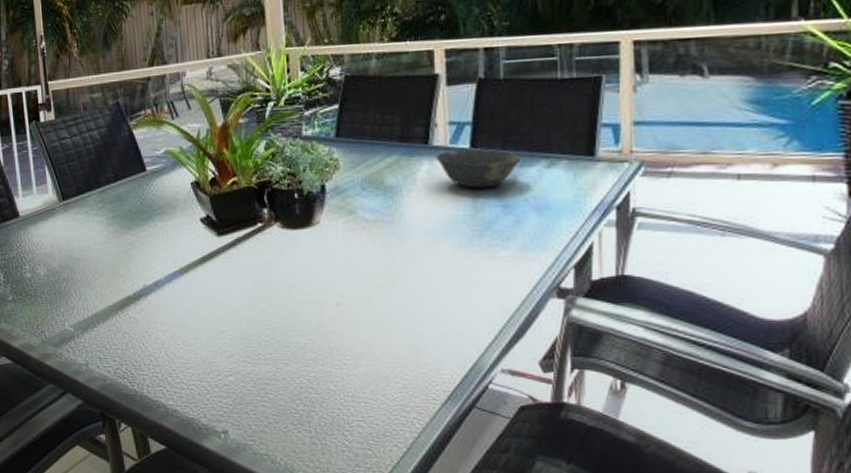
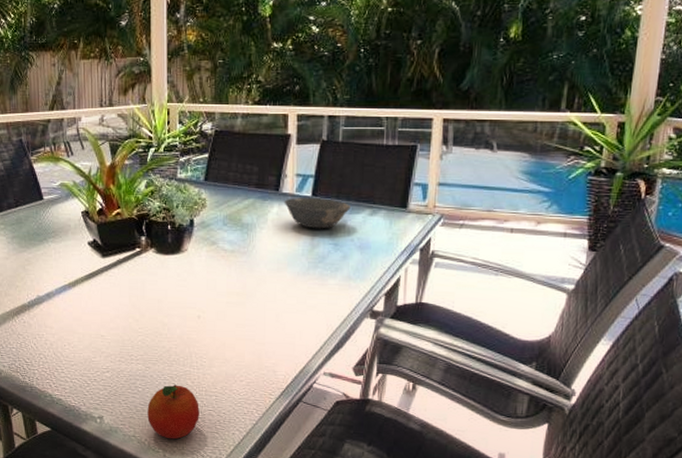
fruit: none [281,389,346,459] -> present [147,384,199,440]

